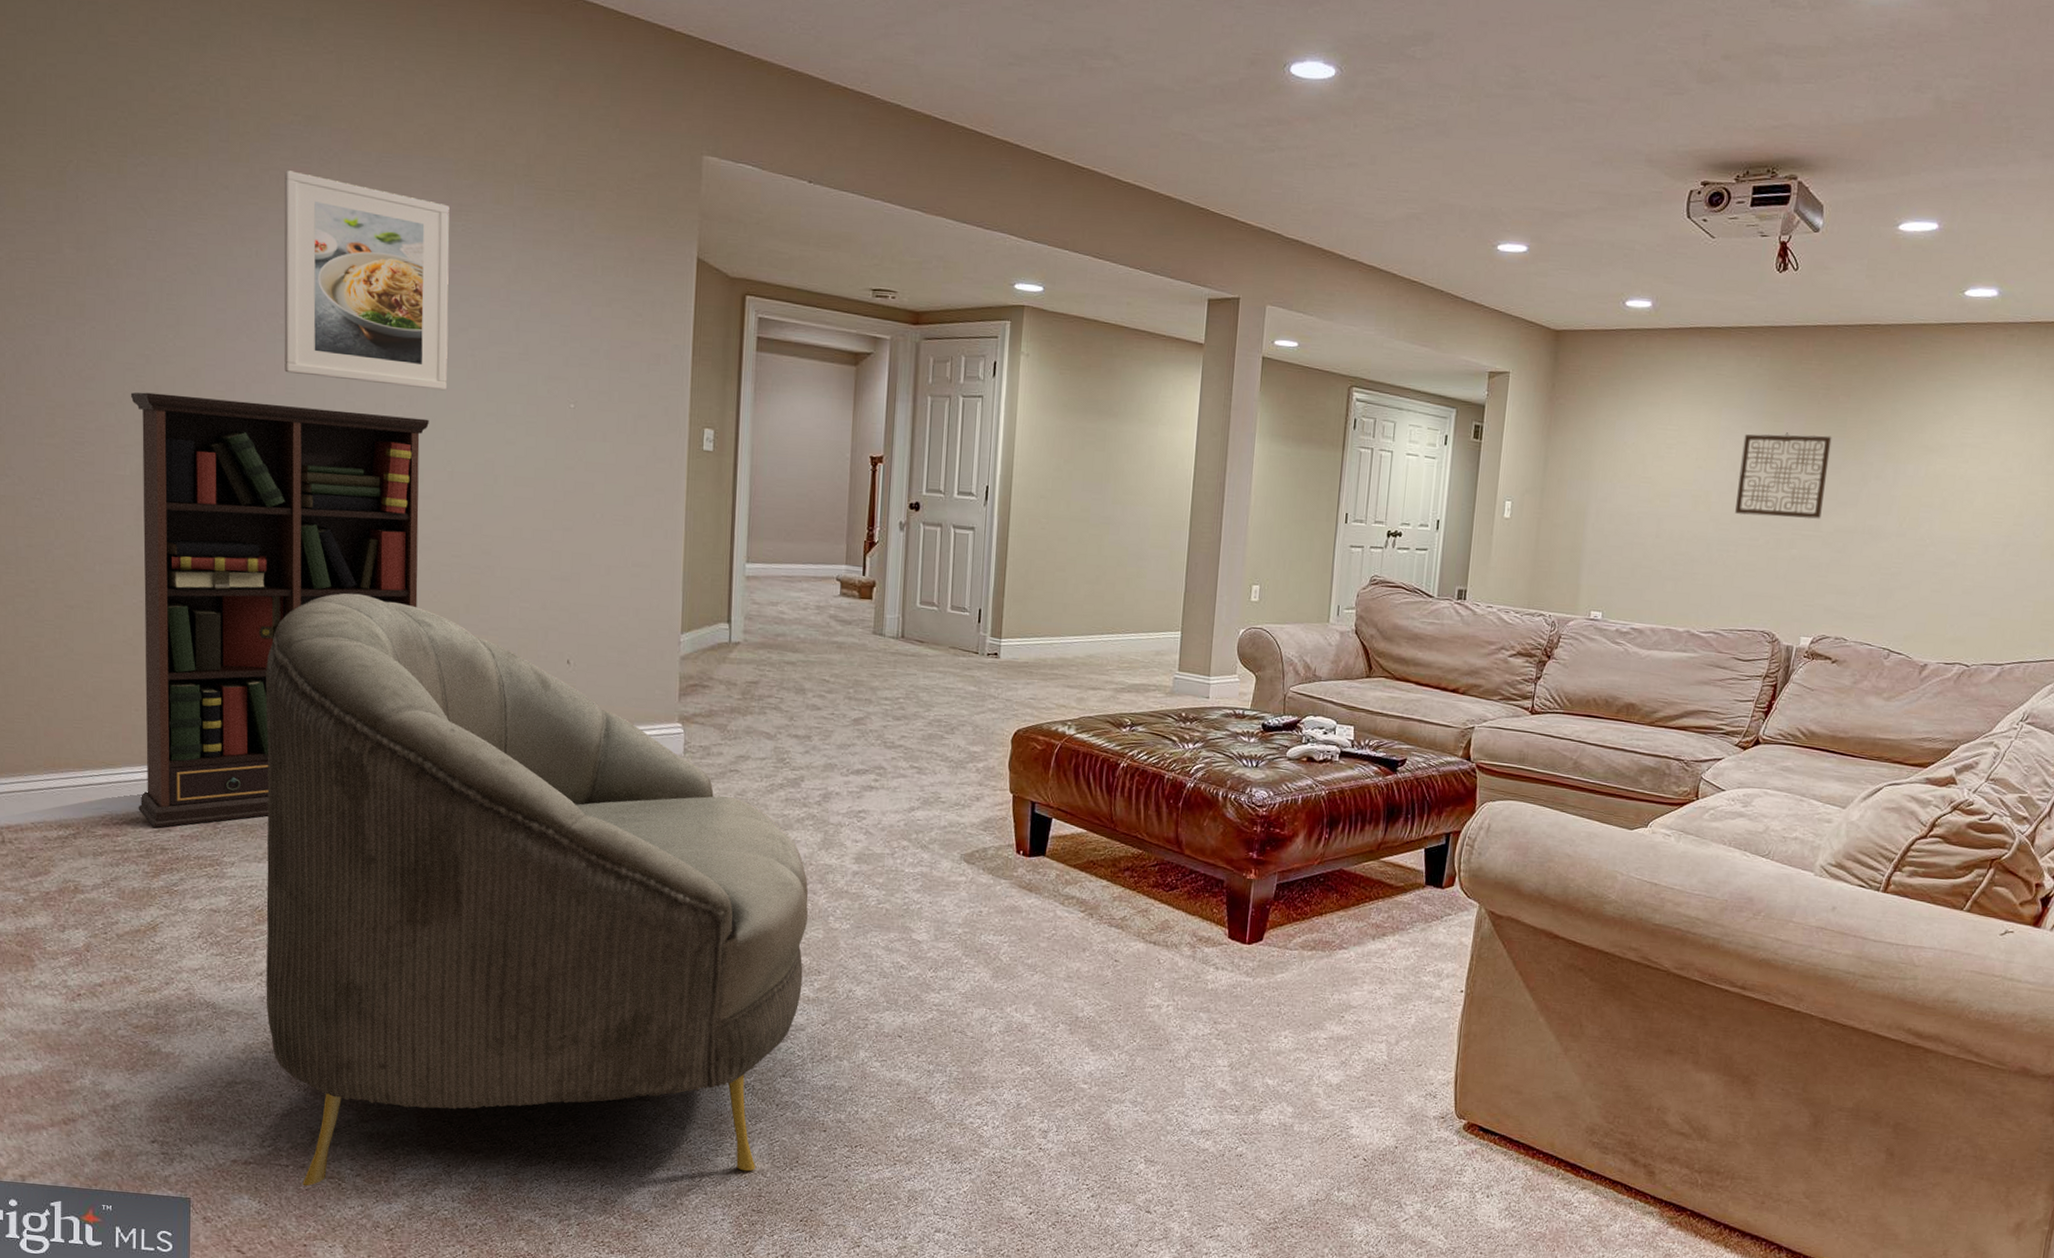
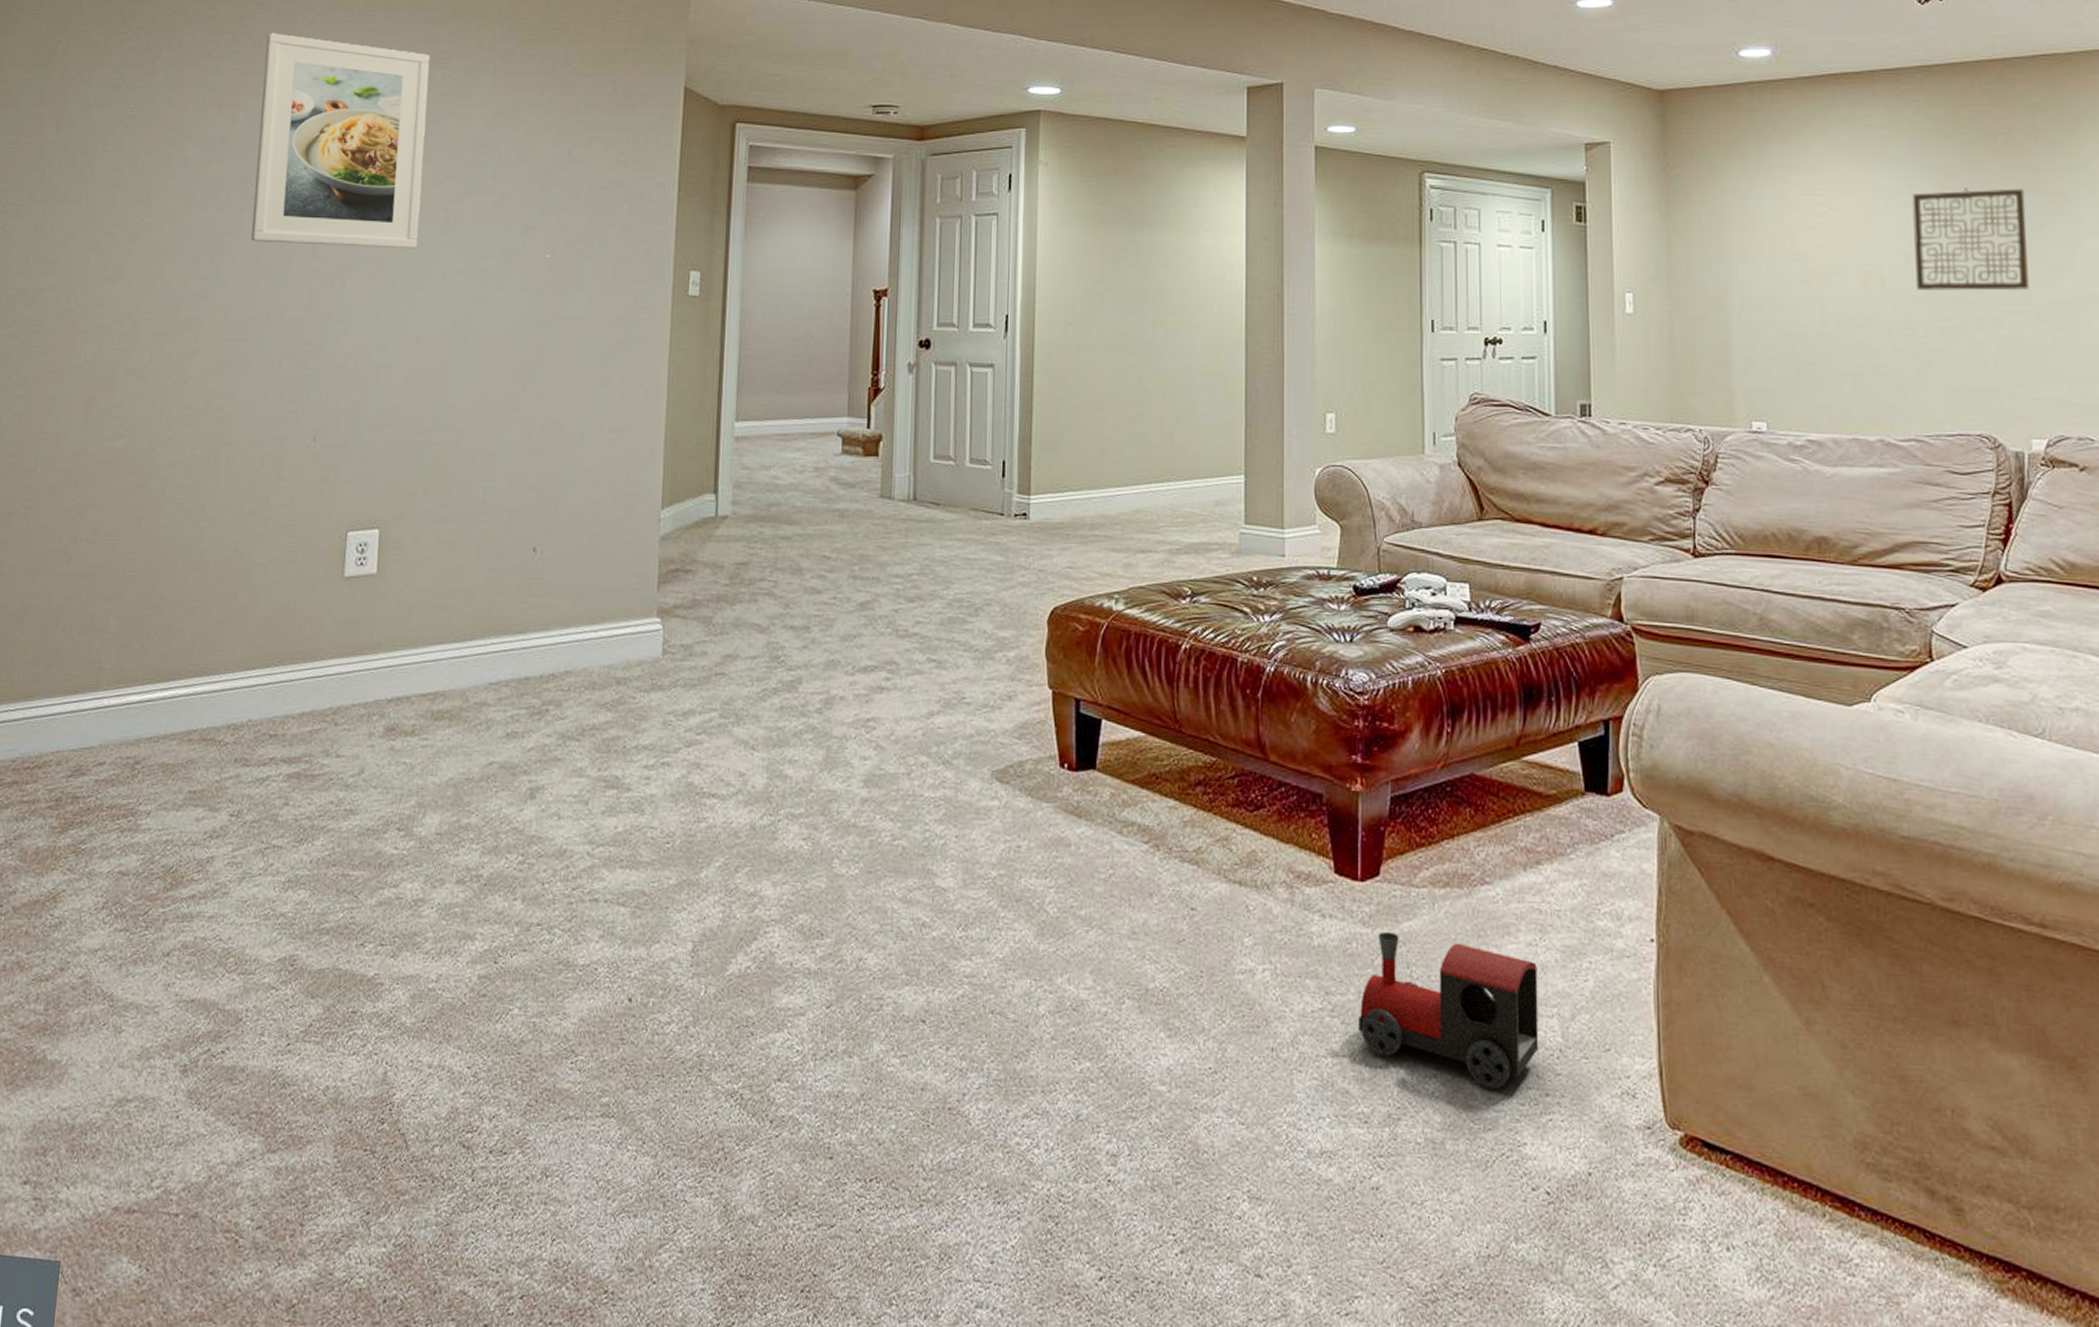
bookcase: present [130,392,429,828] -> none [52,272,397,772]
armchair: present [265,593,809,1187] -> none [170,481,809,1244]
toy train: none [1237,980,1375,1091] -> present [1359,931,1539,1090]

